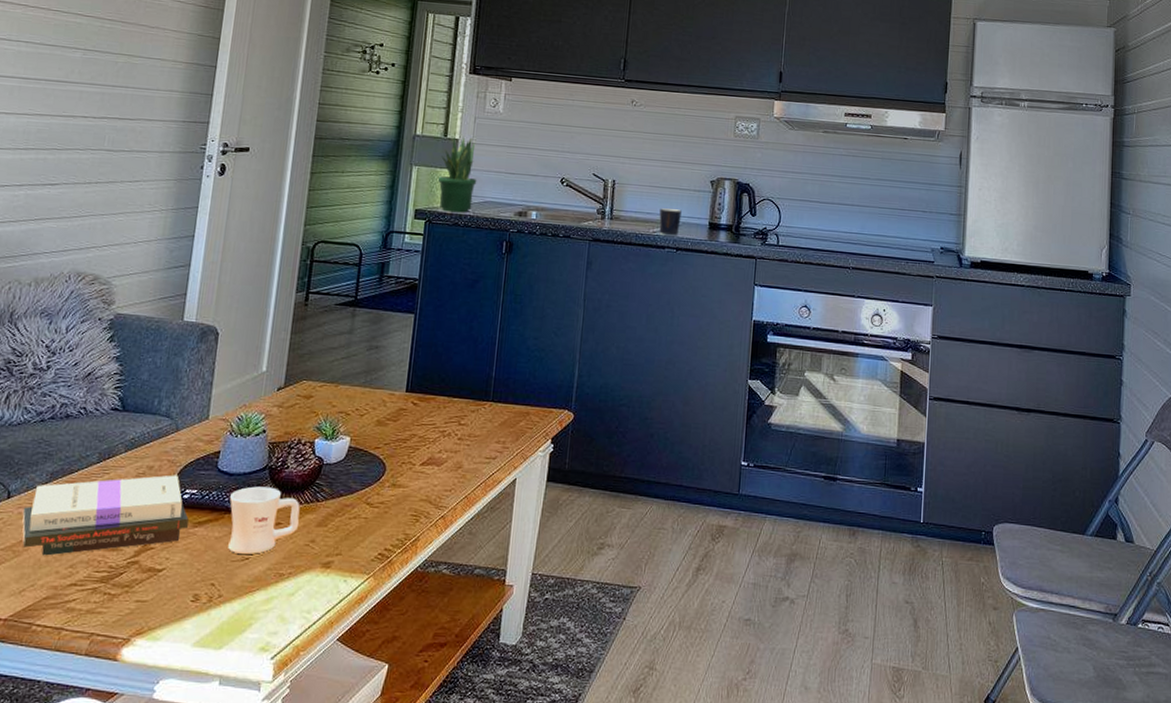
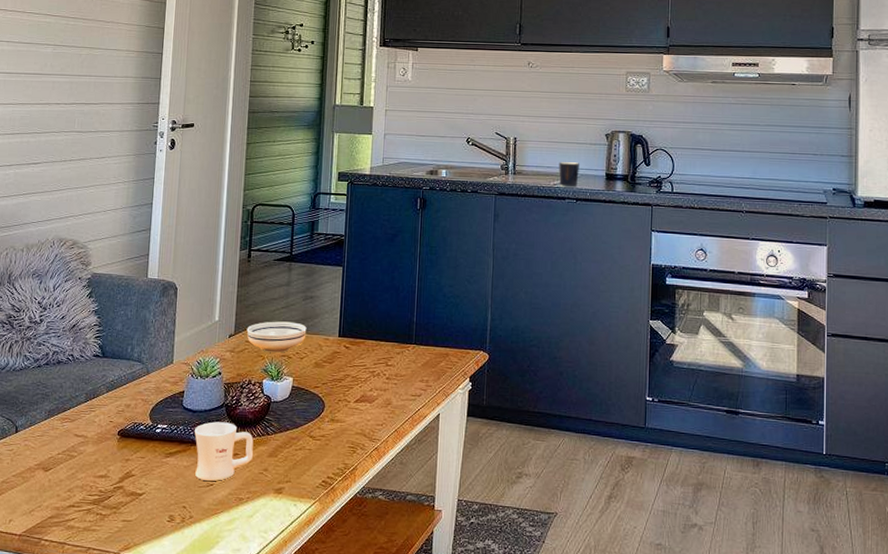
books: present [22,475,189,556] -> none [28,412,161,482]
bowl: none [298,373,370,409] -> present [246,321,307,353]
planter: present [437,137,477,213] -> none [356,104,392,174]

